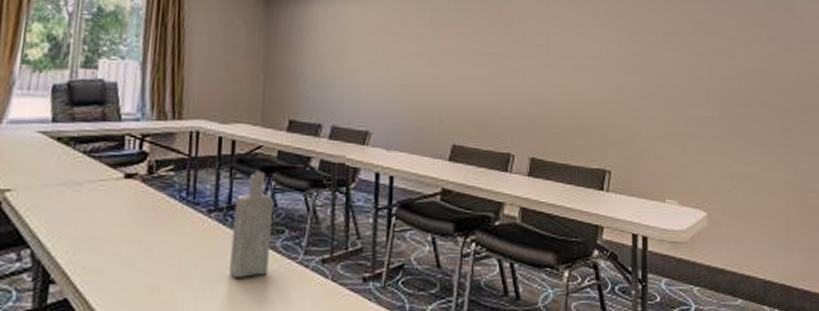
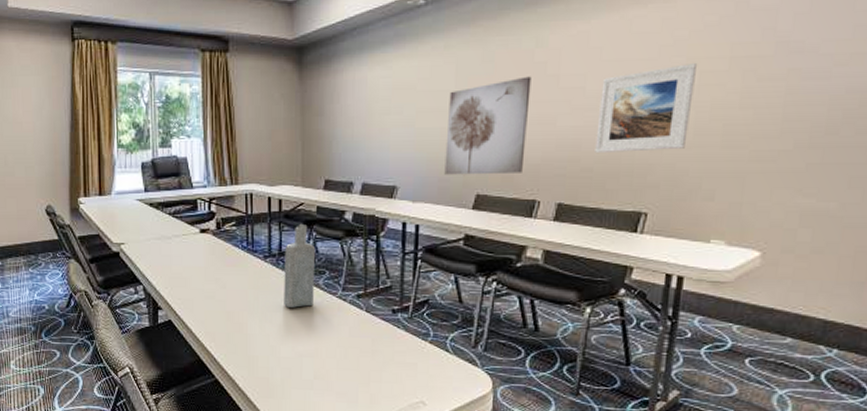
wall art: none [420,29,501,125] -> present [444,76,532,175]
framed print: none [561,33,638,111] -> present [595,64,698,154]

